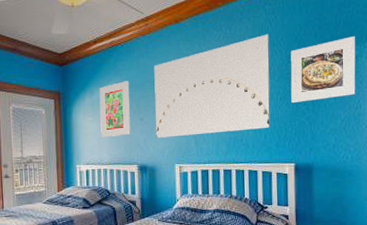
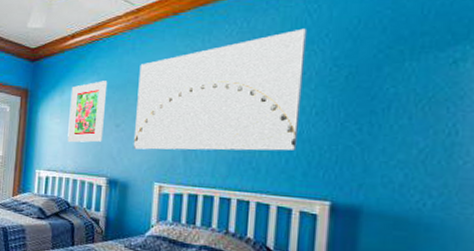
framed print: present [291,36,356,104] -> none [333,32,457,121]

